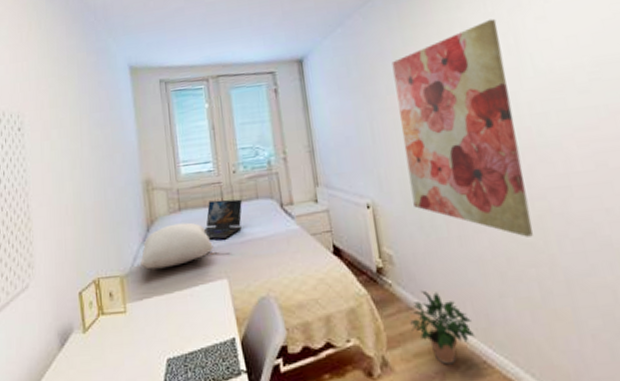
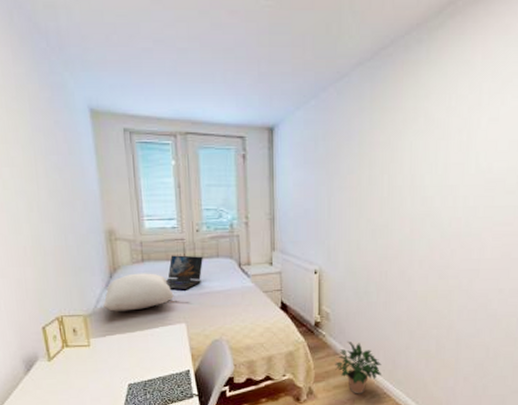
wall art: present [391,18,533,237] -> none [354,113,457,306]

